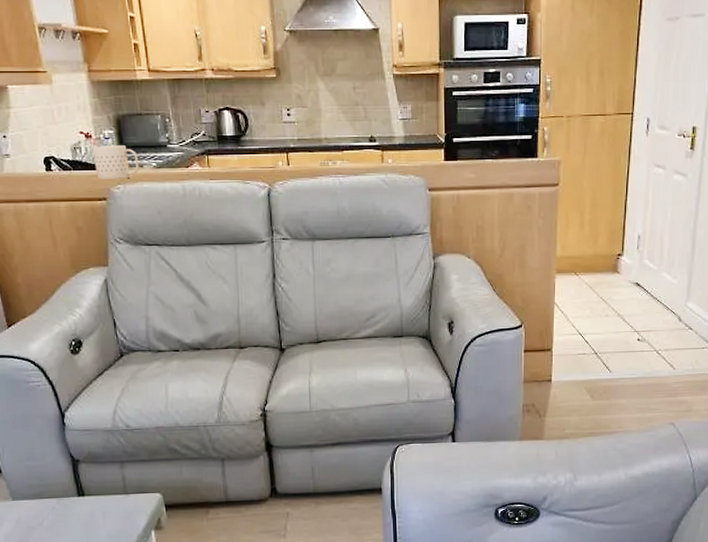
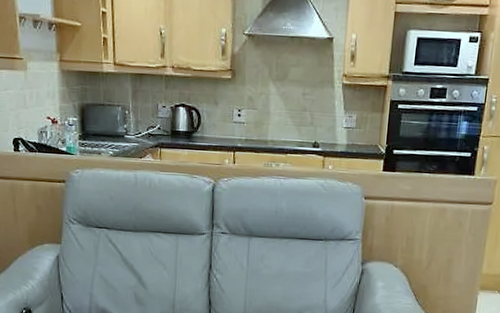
mug: present [92,145,140,181] -> none [57,131,98,165]

